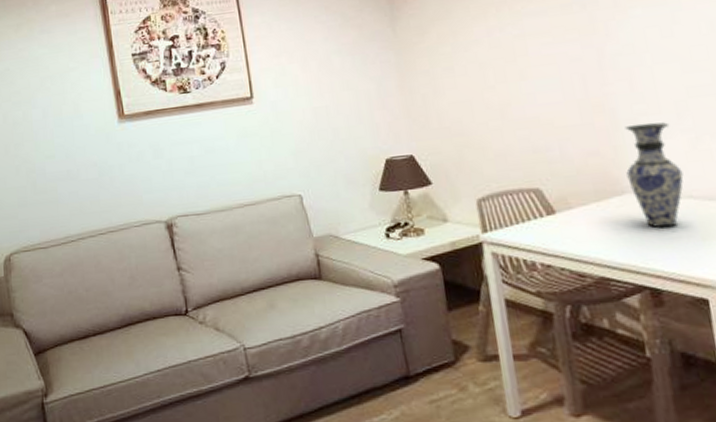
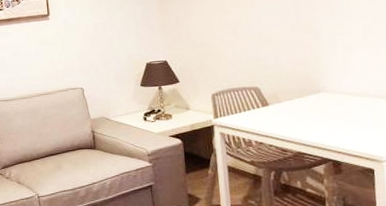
vase: present [624,122,684,229] -> none [323,40,364,118]

